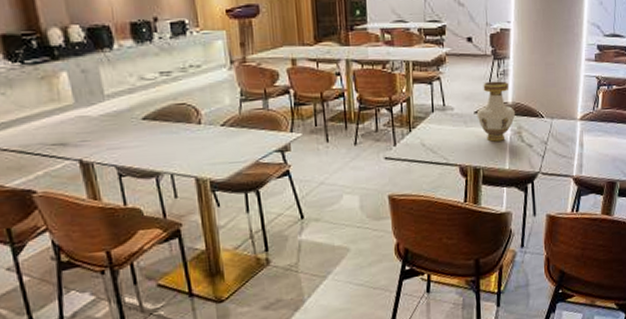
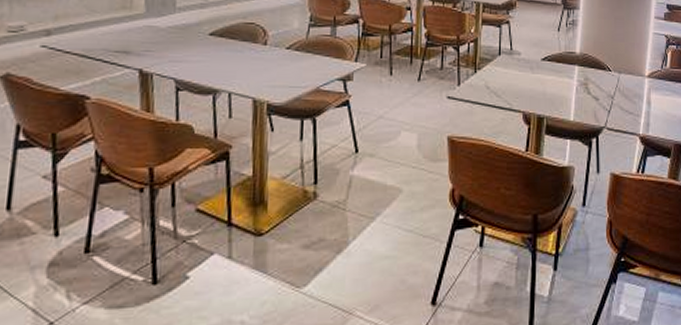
vase: present [476,81,516,142] -> none [543,30,583,91]

